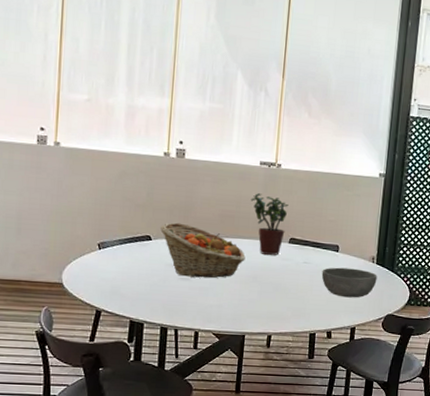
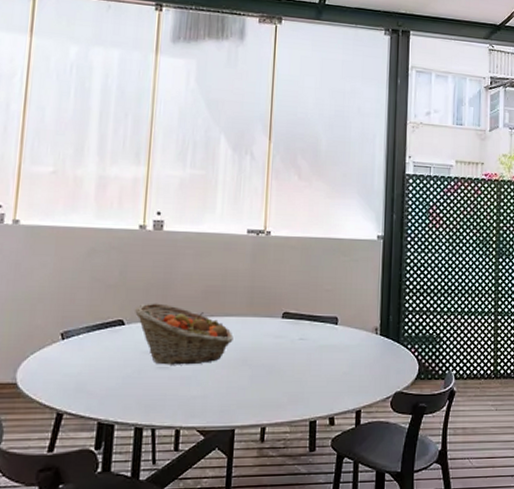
potted plant: present [250,193,289,255] -> none [237,264,280,333]
bowl: present [321,267,377,298] -> none [320,342,382,376]

